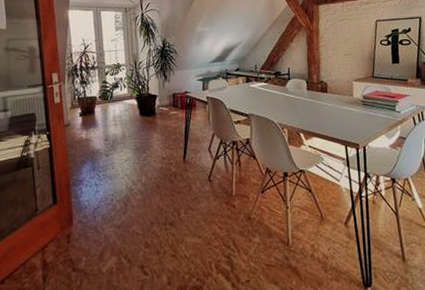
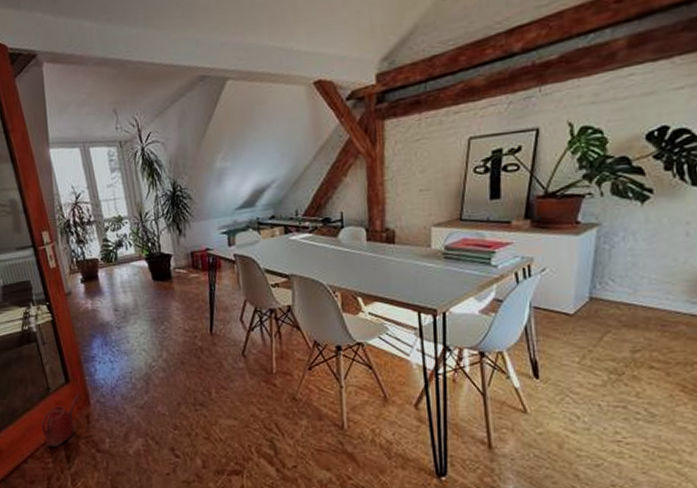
watering can: none [23,214,65,267] -> present [41,393,81,447]

